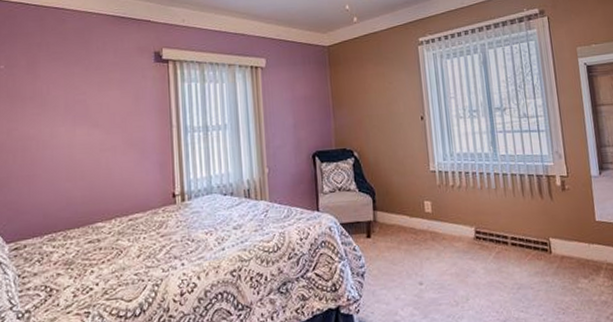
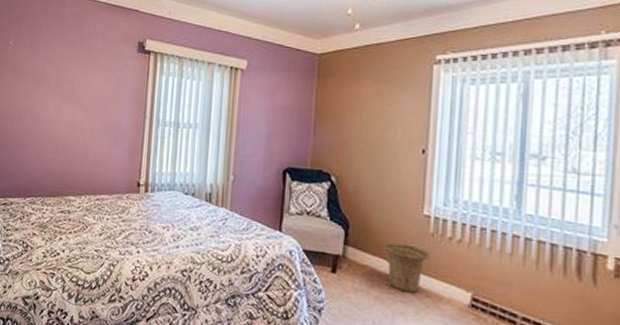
basket: none [404,198,441,240] -> present [383,242,430,294]

